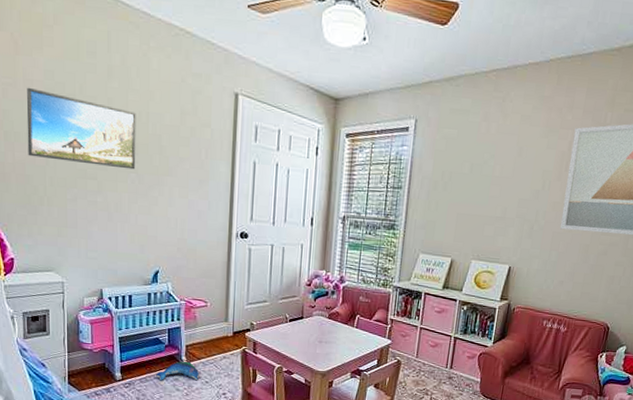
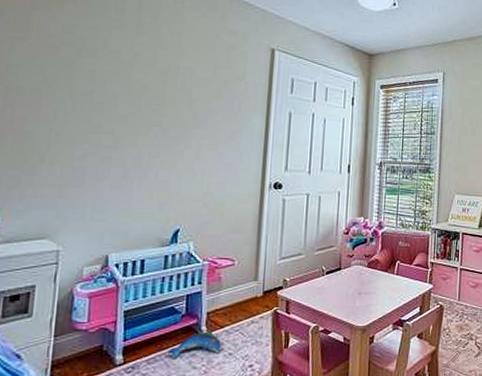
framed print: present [26,87,136,170] -> none [31,41,165,123]

